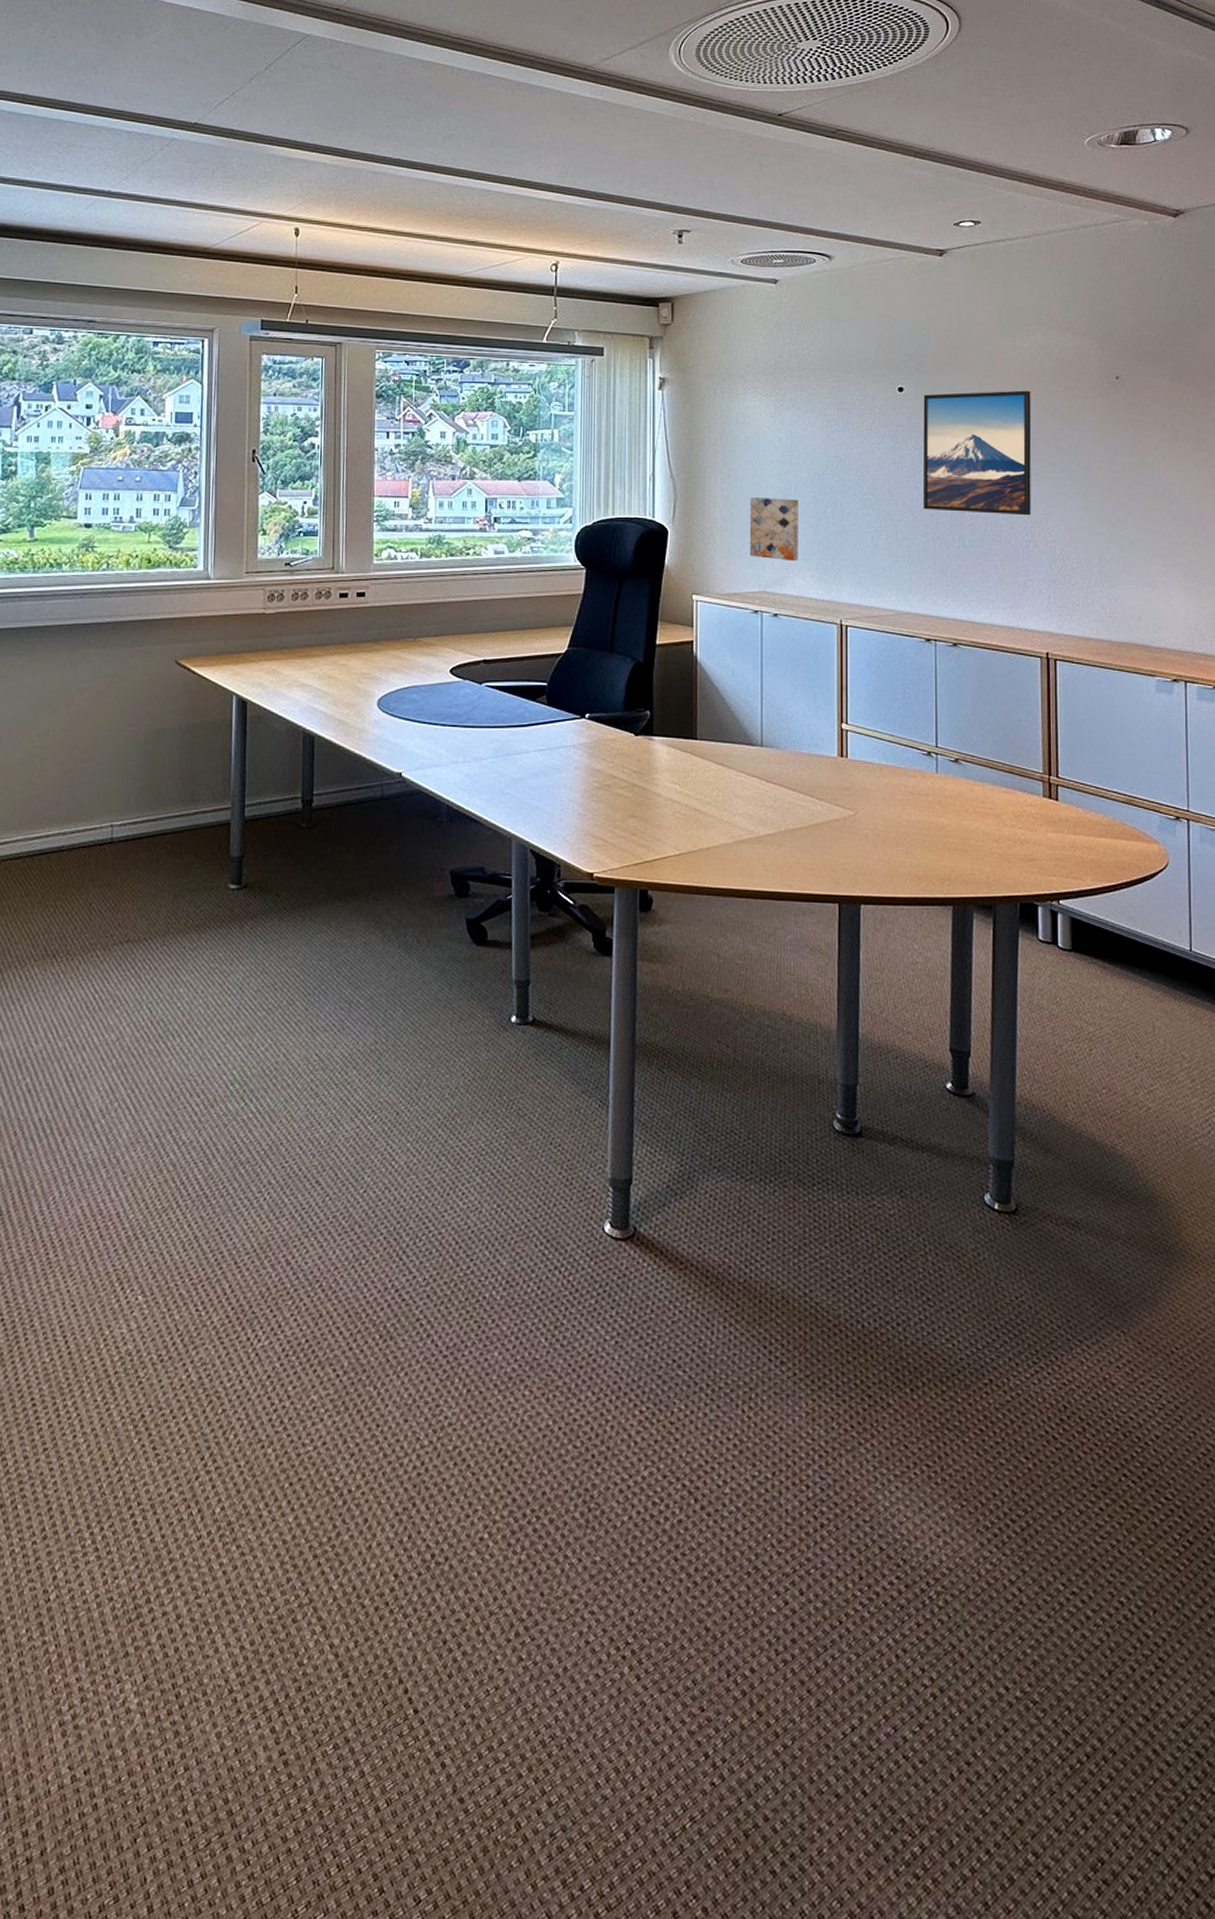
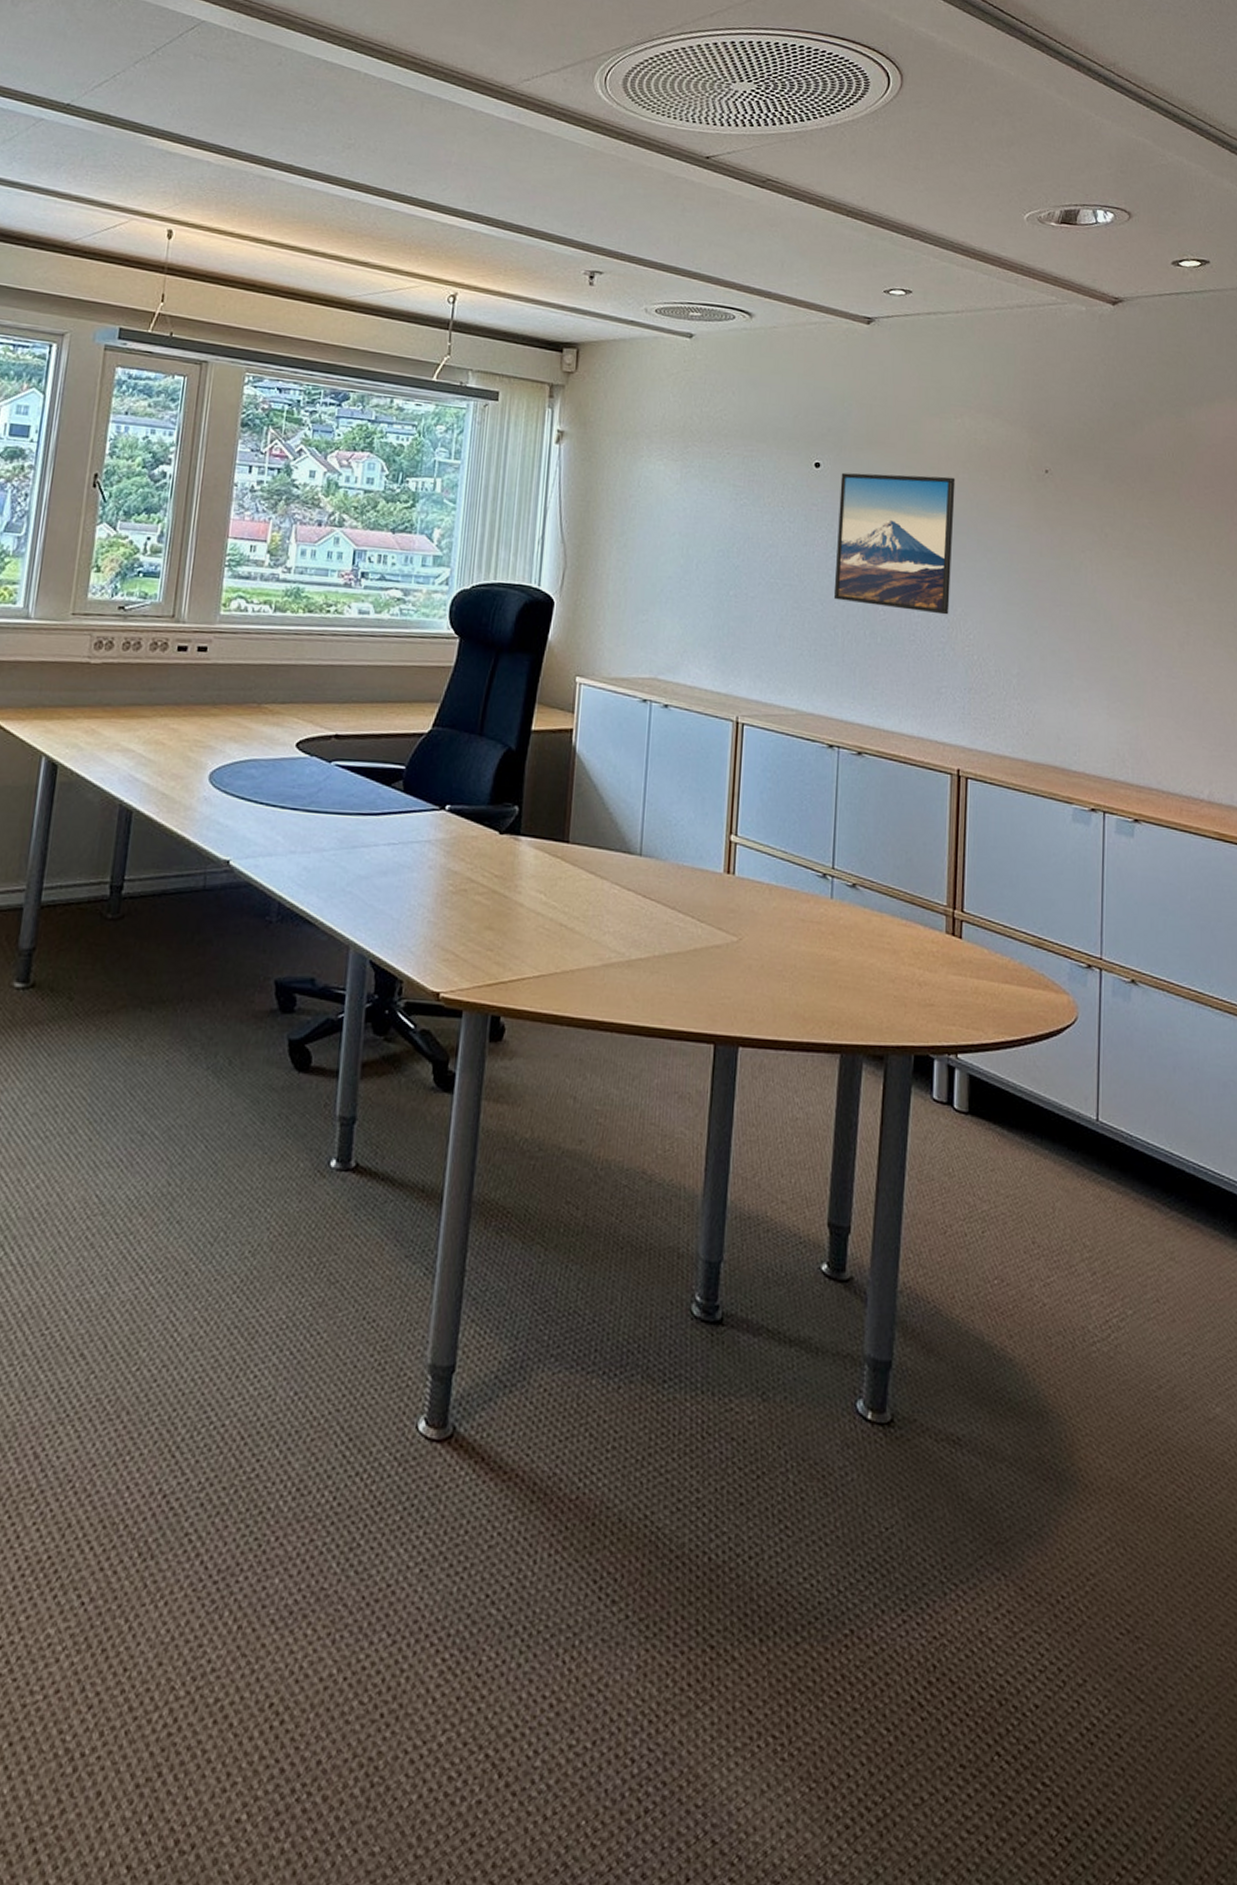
wall art: present [749,497,798,562] -> none [641,571,700,647]

